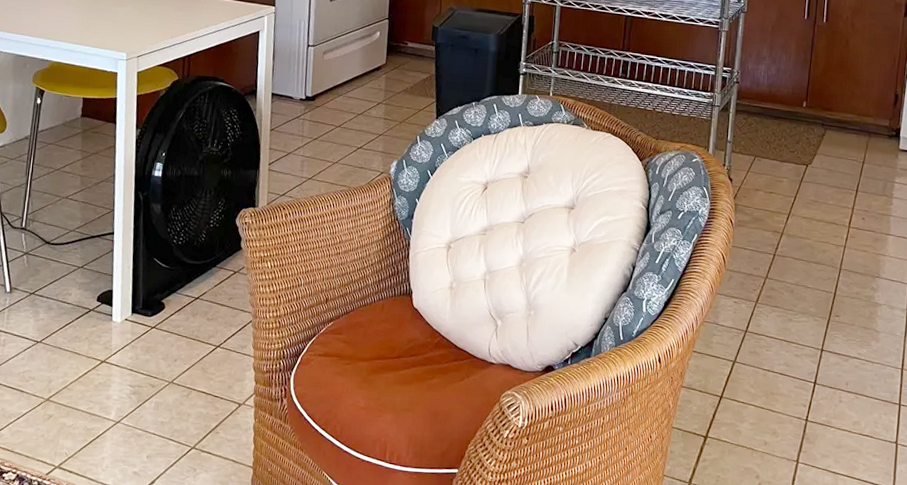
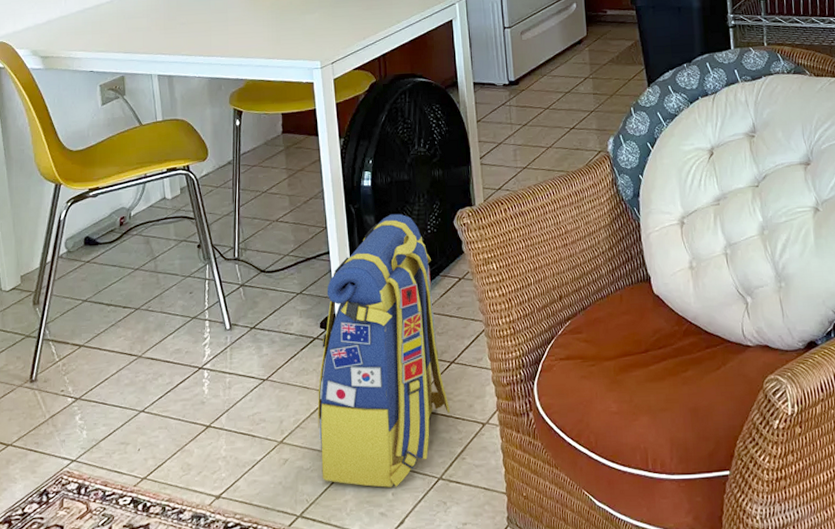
backpack: none [83,205,211,451] -> present [317,213,451,488]

